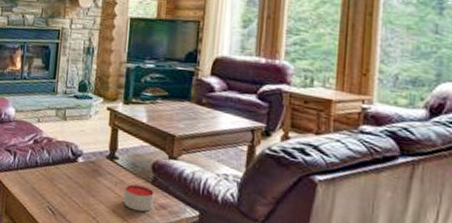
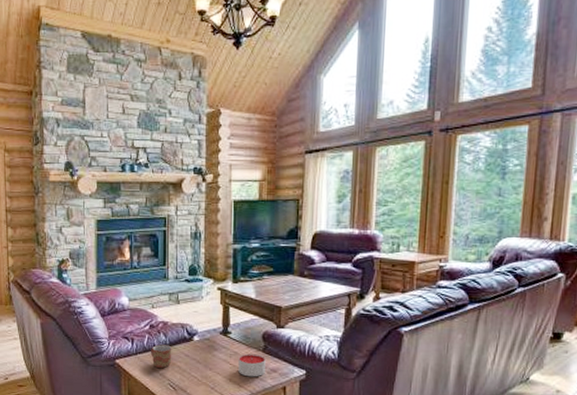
mug: none [32,162,55,189] -> present [151,344,172,369]

